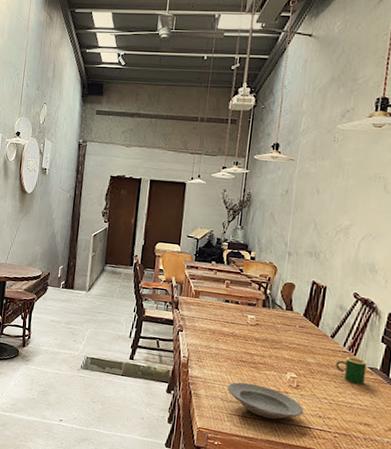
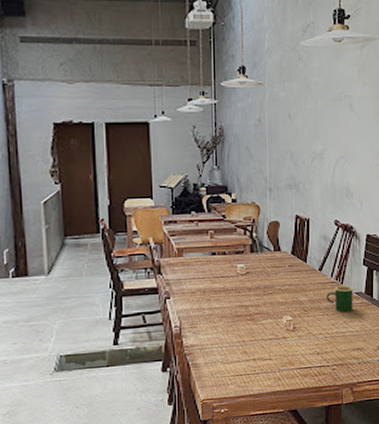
plate: present [227,382,304,420] -> none [226,337,303,370]

